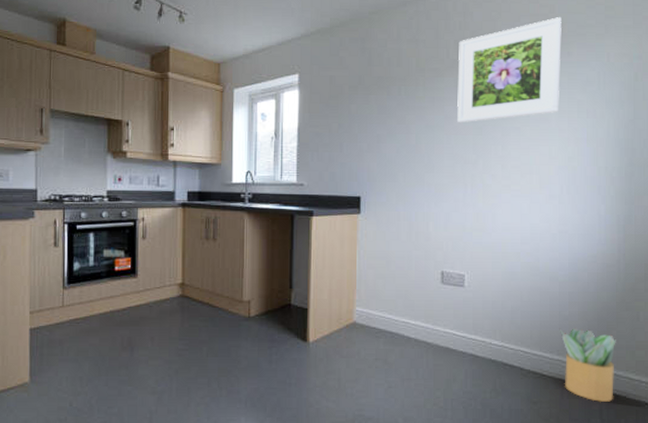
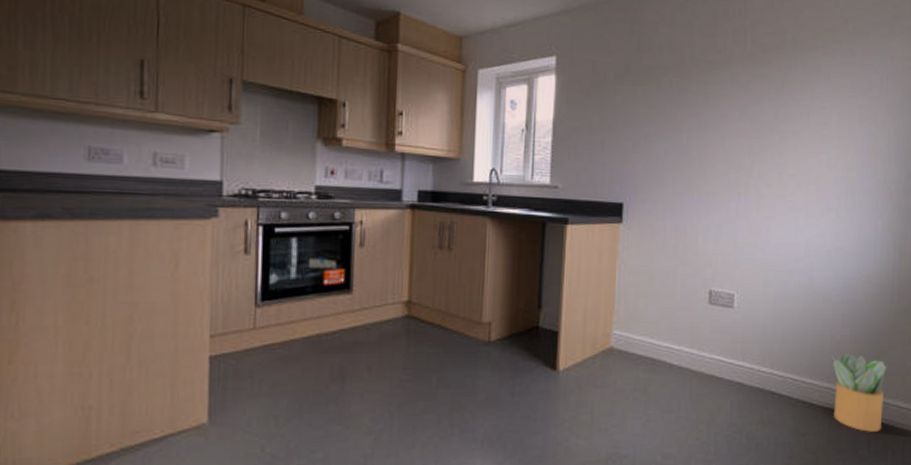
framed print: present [457,16,562,123] -> none [733,11,846,124]

